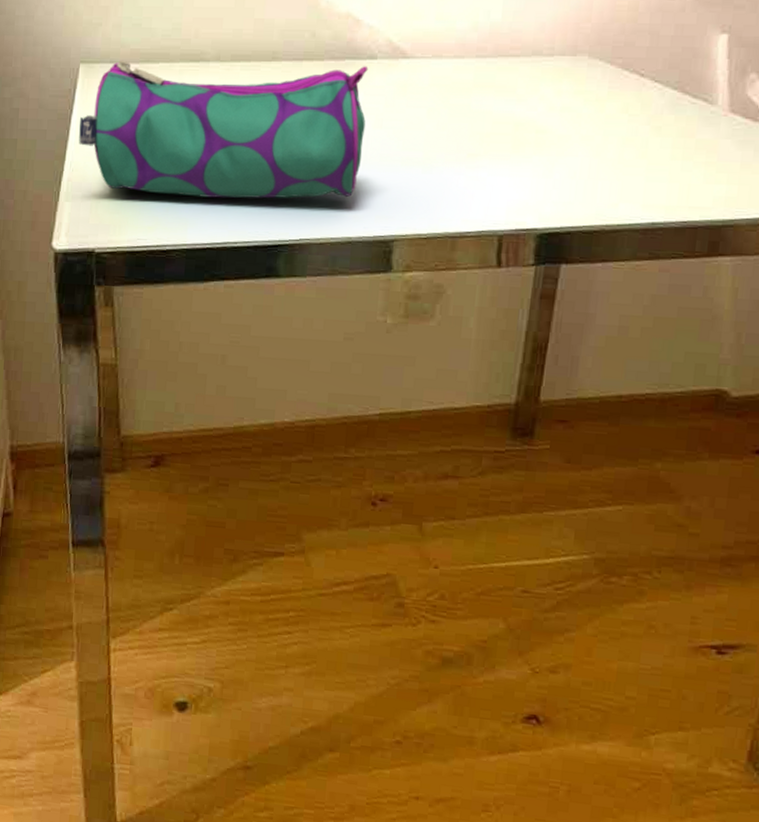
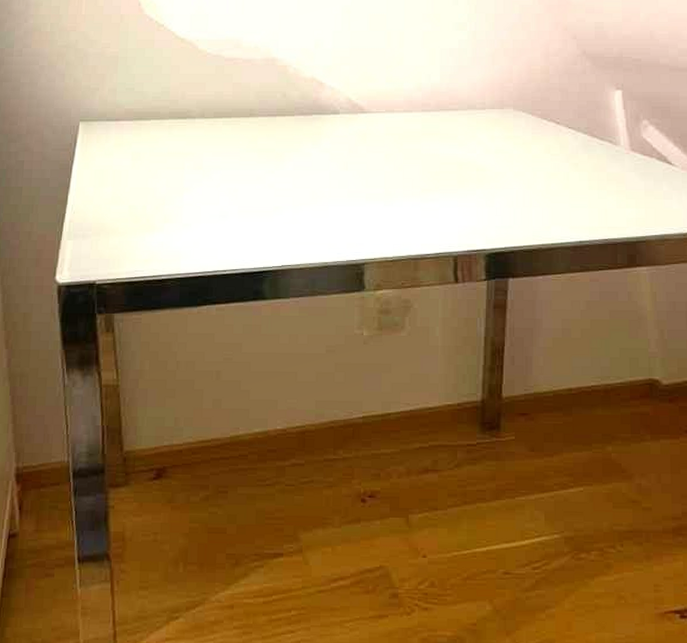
pencil case: present [78,60,369,199] -> none [79,118,333,233]

